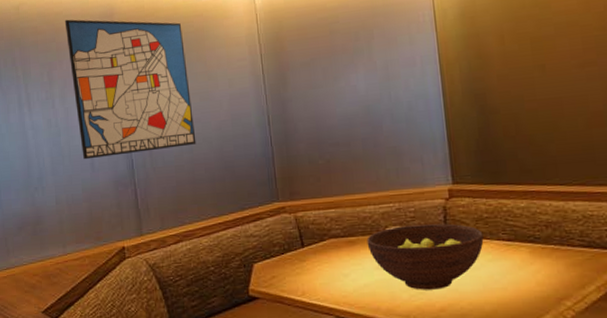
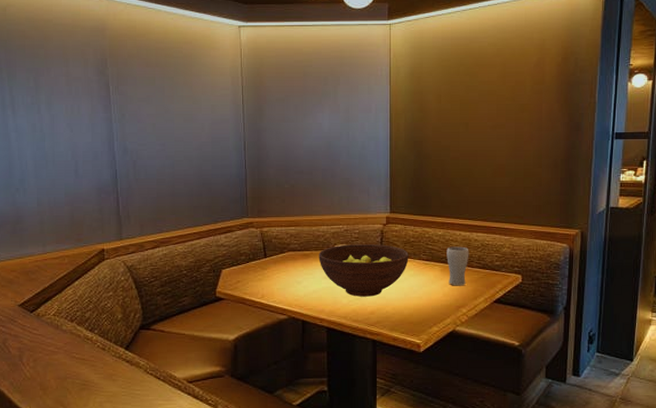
wall art: present [64,19,197,160] -> none [54,28,178,166]
drinking glass: none [534,220,567,272] -> present [446,246,469,286]

